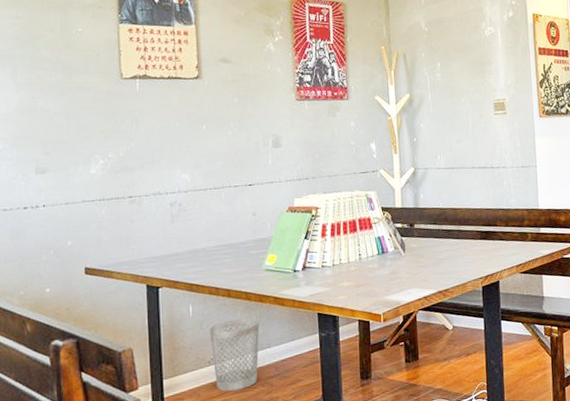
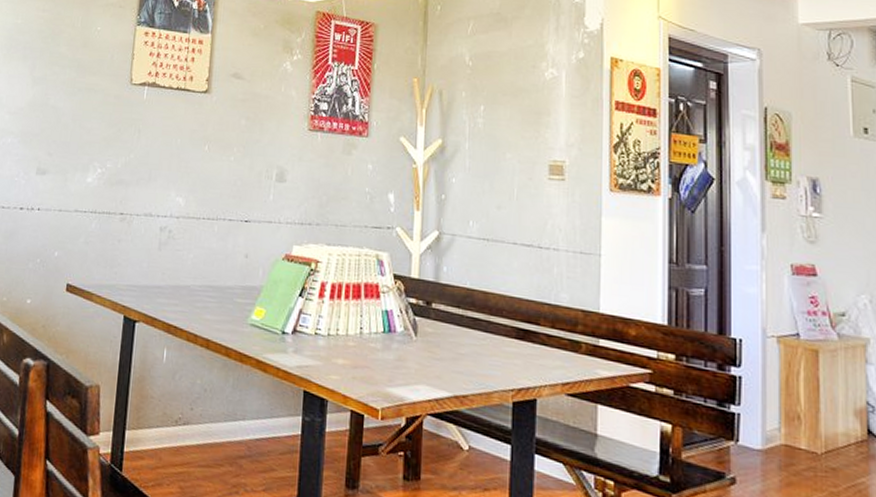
wastebasket: present [209,318,260,391] -> none [180,376,237,464]

